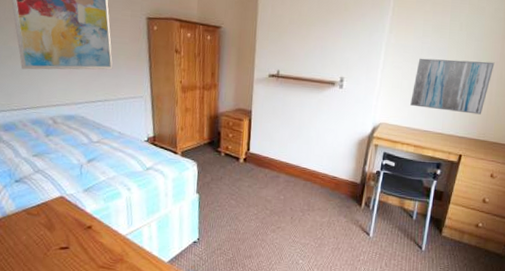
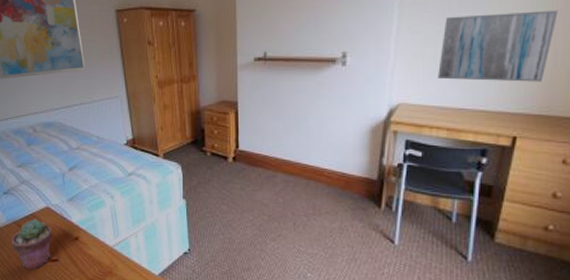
potted succulent: none [19,207,65,258] -> present [11,219,53,270]

